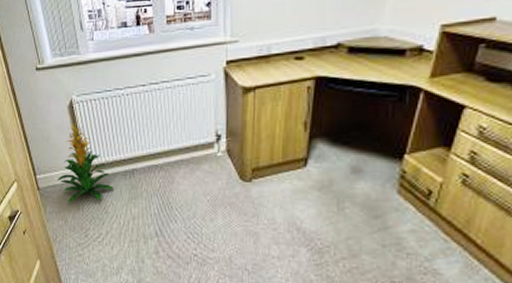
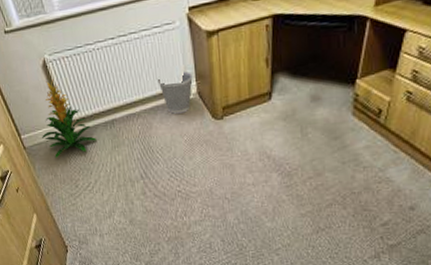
wastebasket: none [185,126,223,170] -> present [157,71,193,114]

